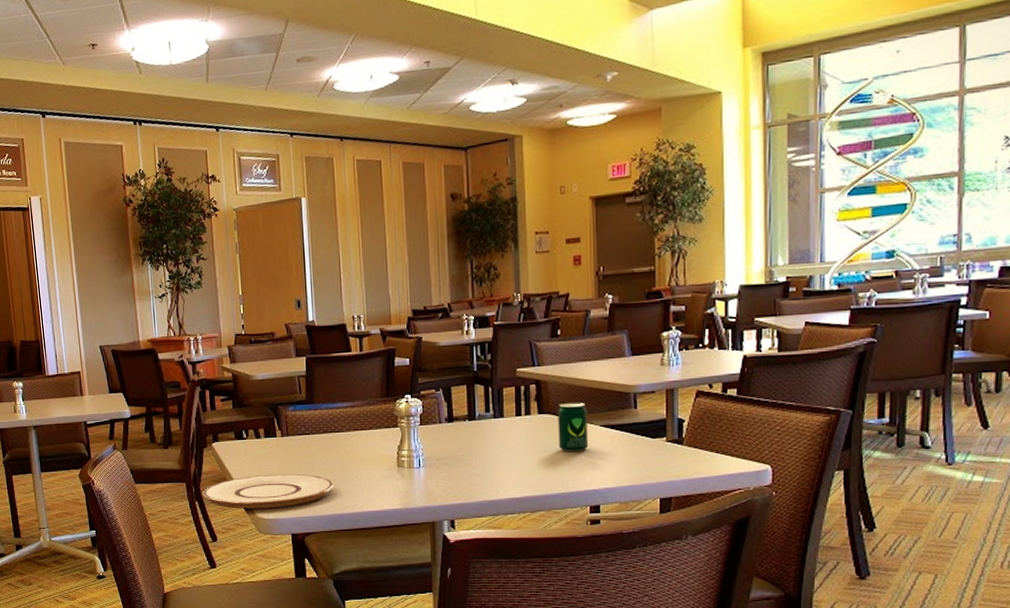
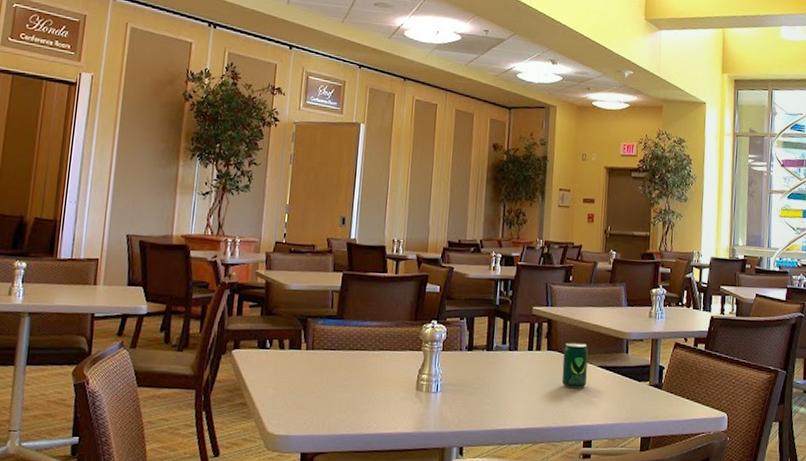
plate: present [202,473,334,509] -> none [211,387,352,424]

